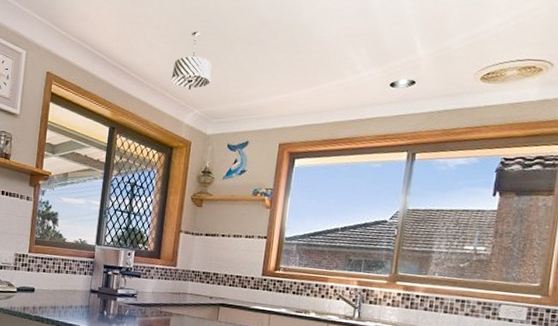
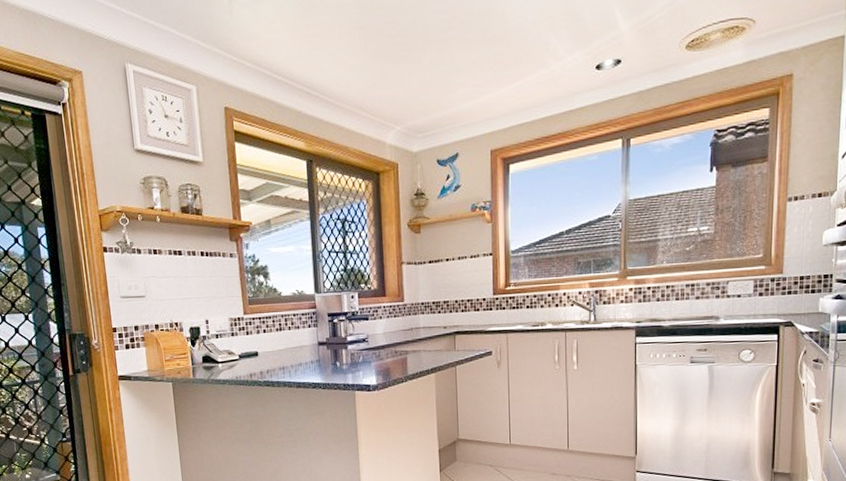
pendant light: present [171,31,211,90] -> none [364,36,408,104]

